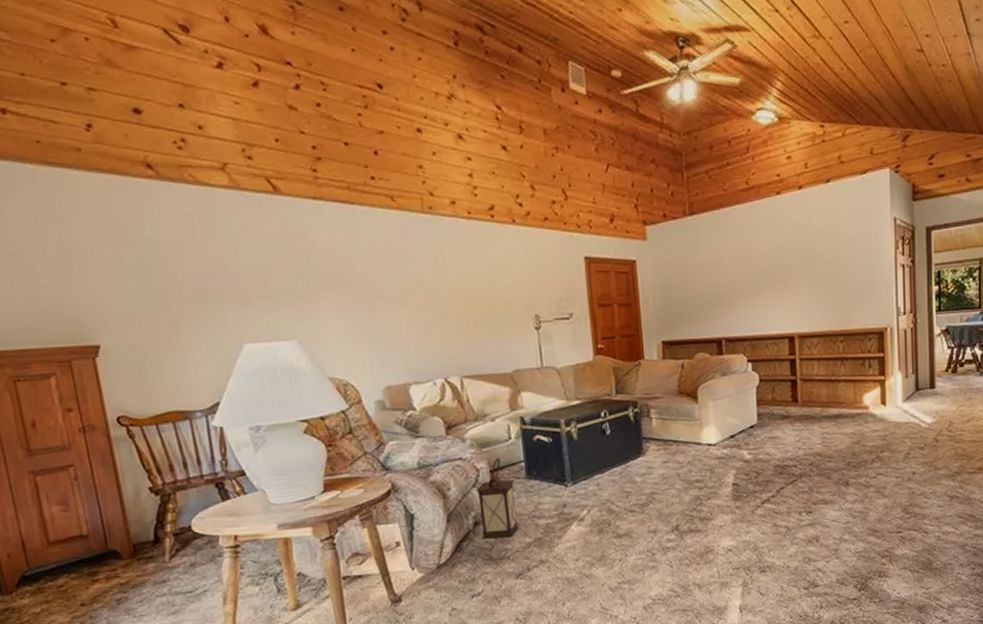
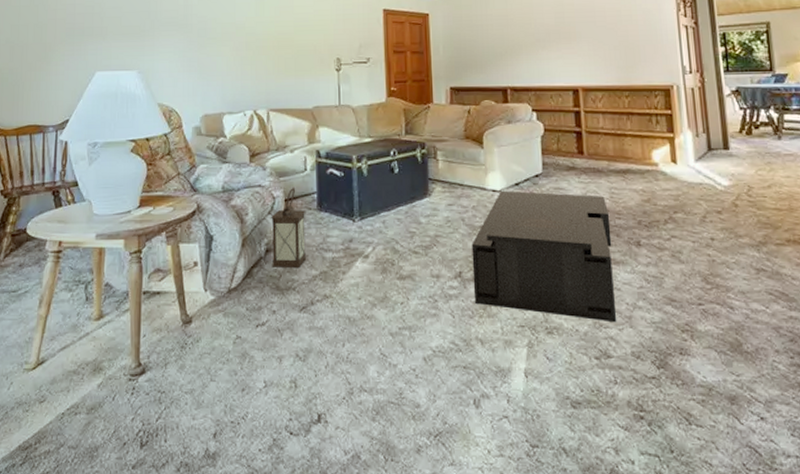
coffee table: none [687,441,825,556] -> present [471,190,617,323]

